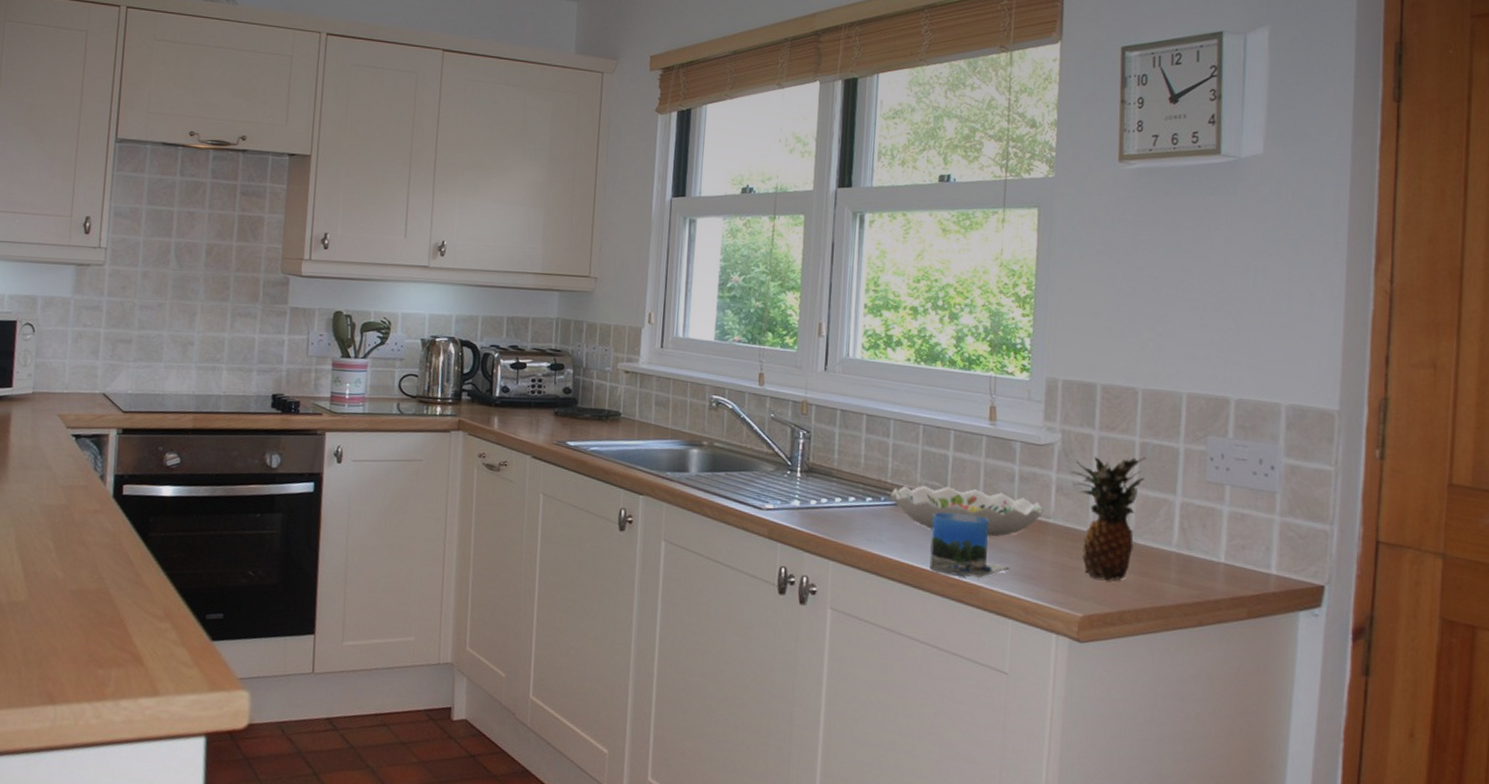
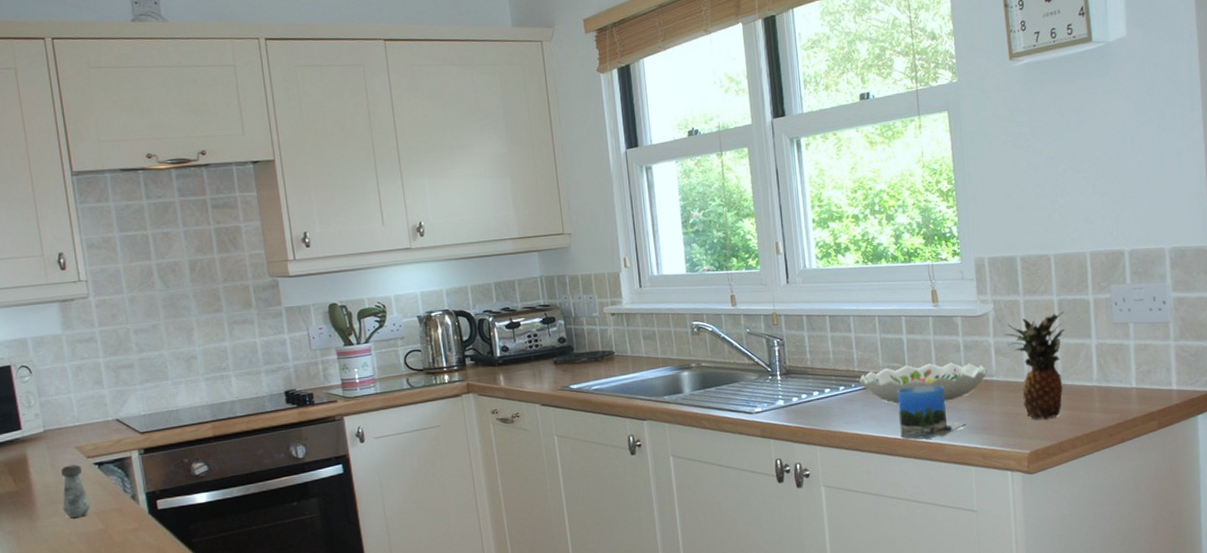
salt shaker: none [32,432,60,488] -> present [61,464,91,518]

